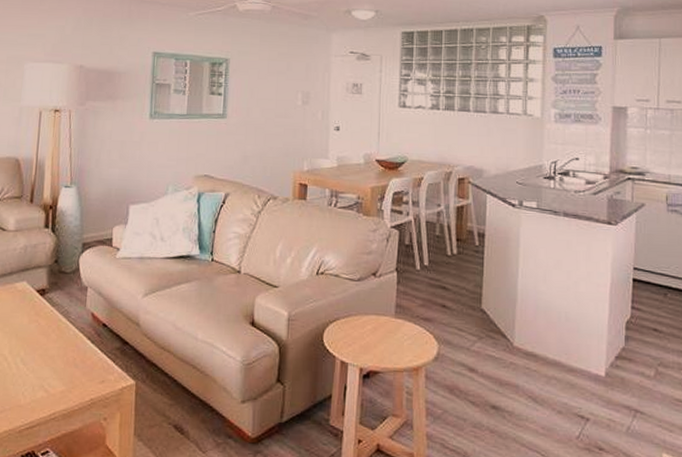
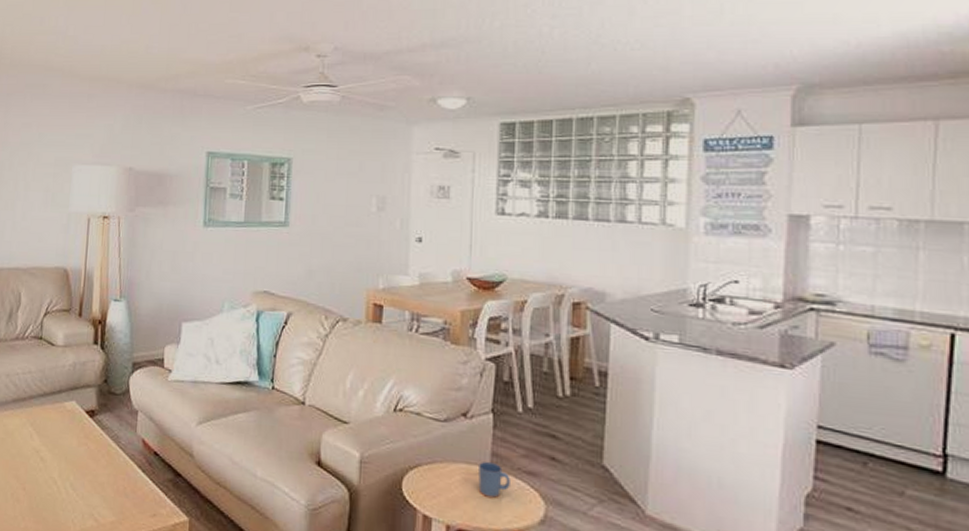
mug: none [385,311,411,342] -> present [478,461,510,498]

